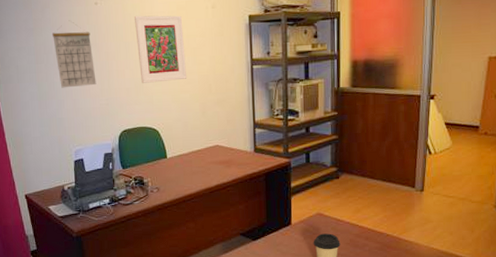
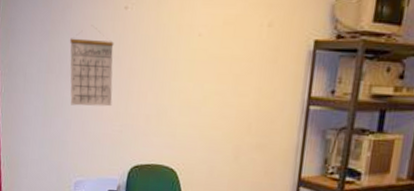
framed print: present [135,15,187,83] -> none [165,26,228,113]

